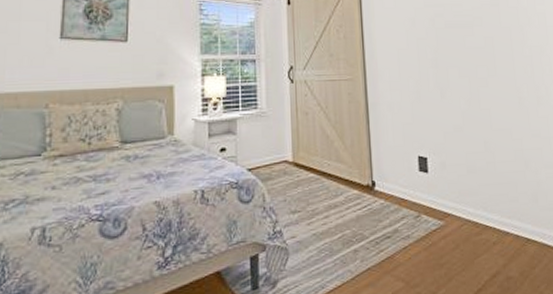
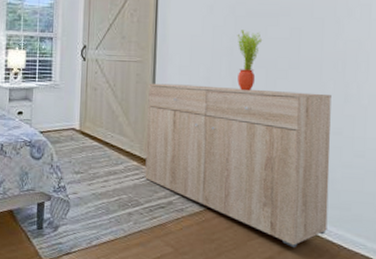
dresser: none [362,98,542,258] -> present [145,83,331,248]
potted plant: none [439,41,462,102] -> present [237,30,263,91]

